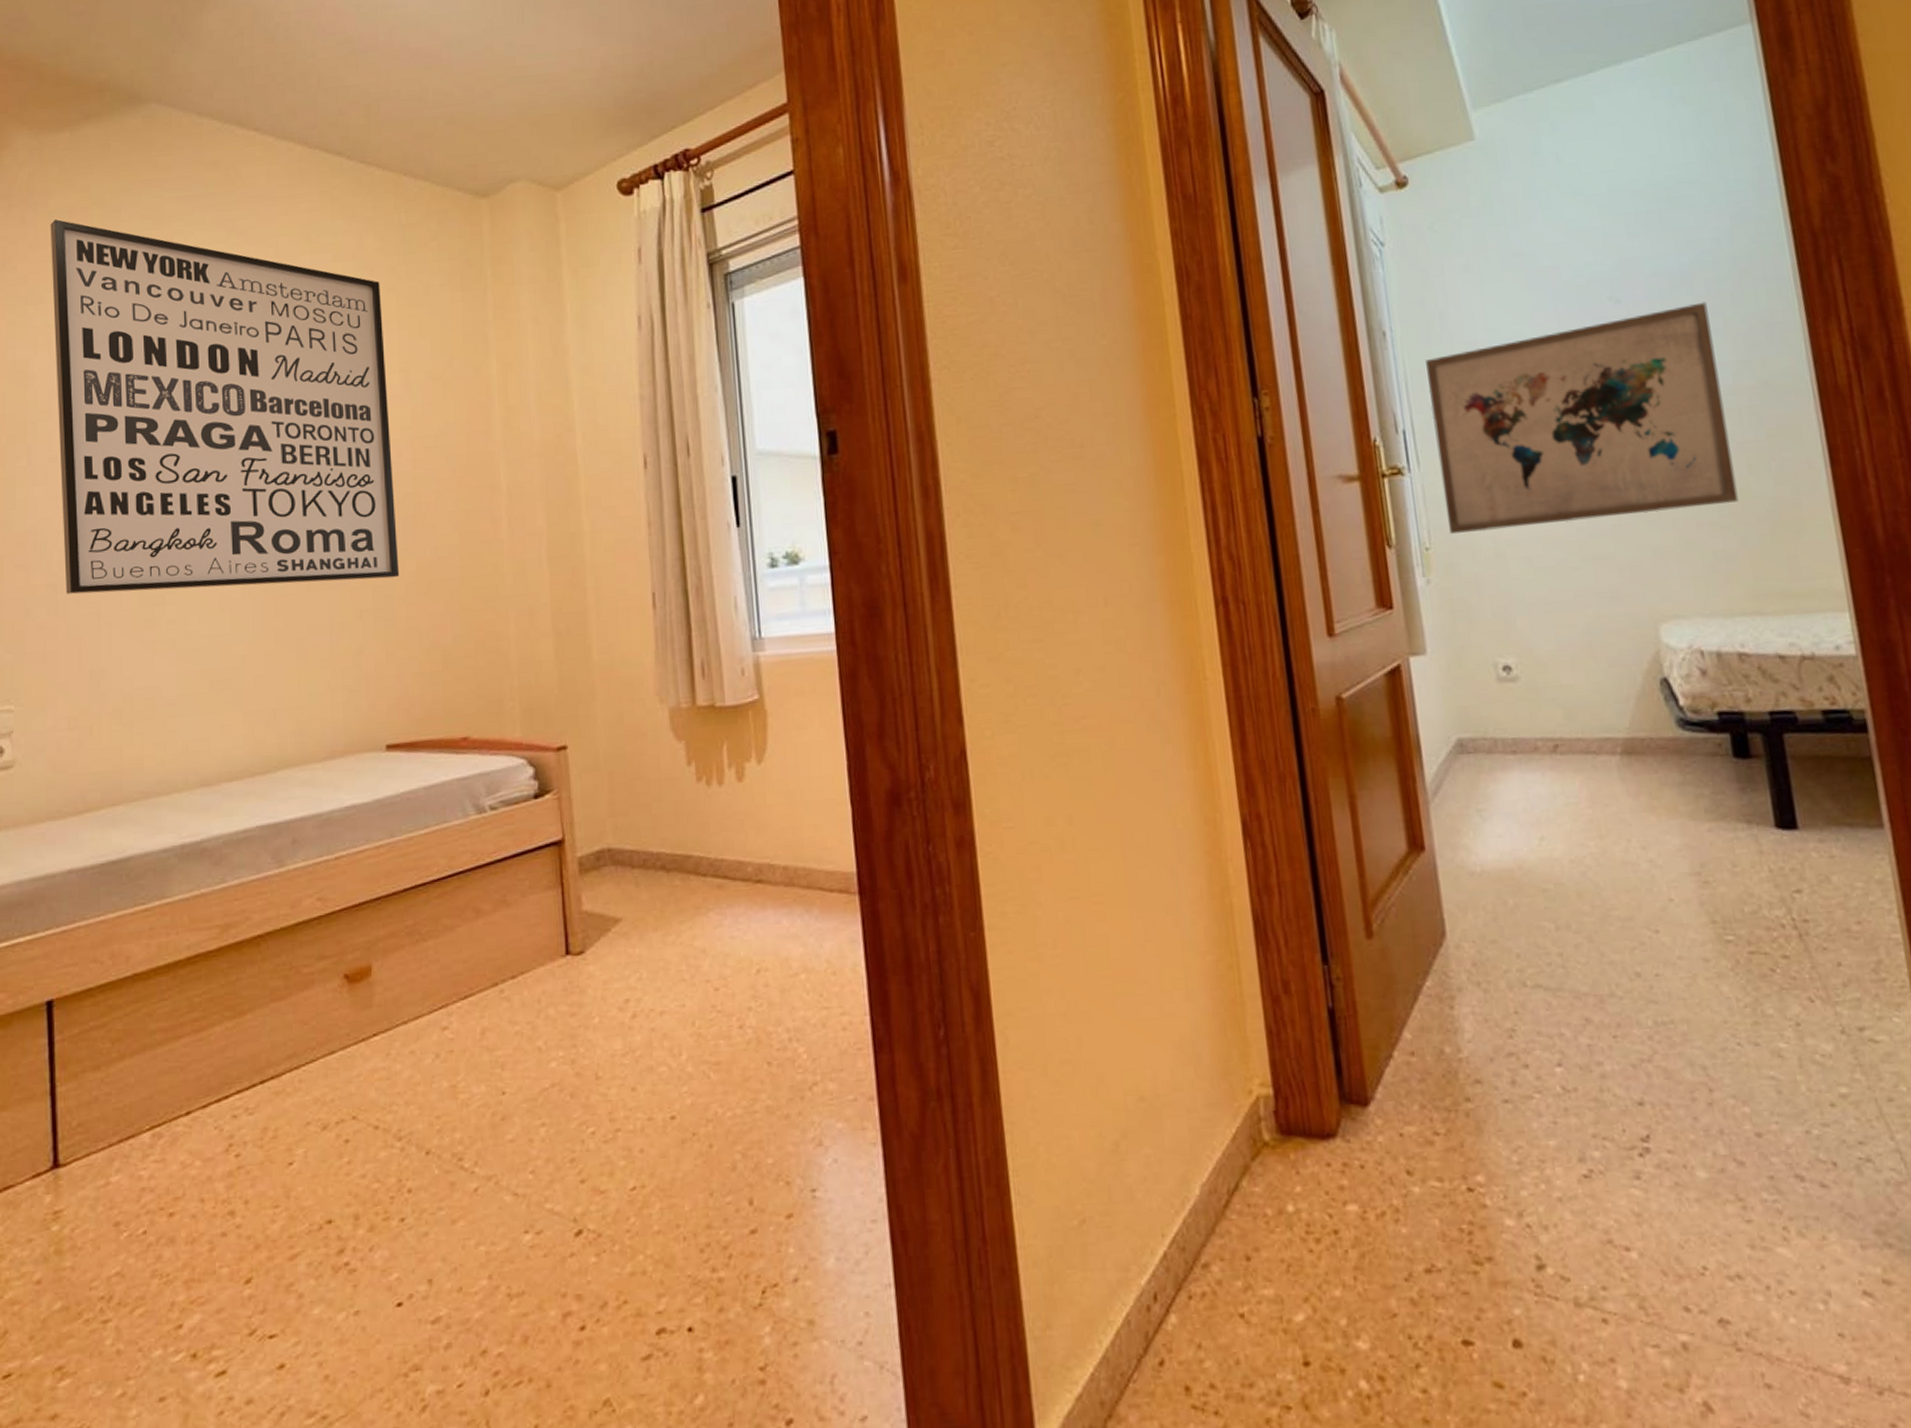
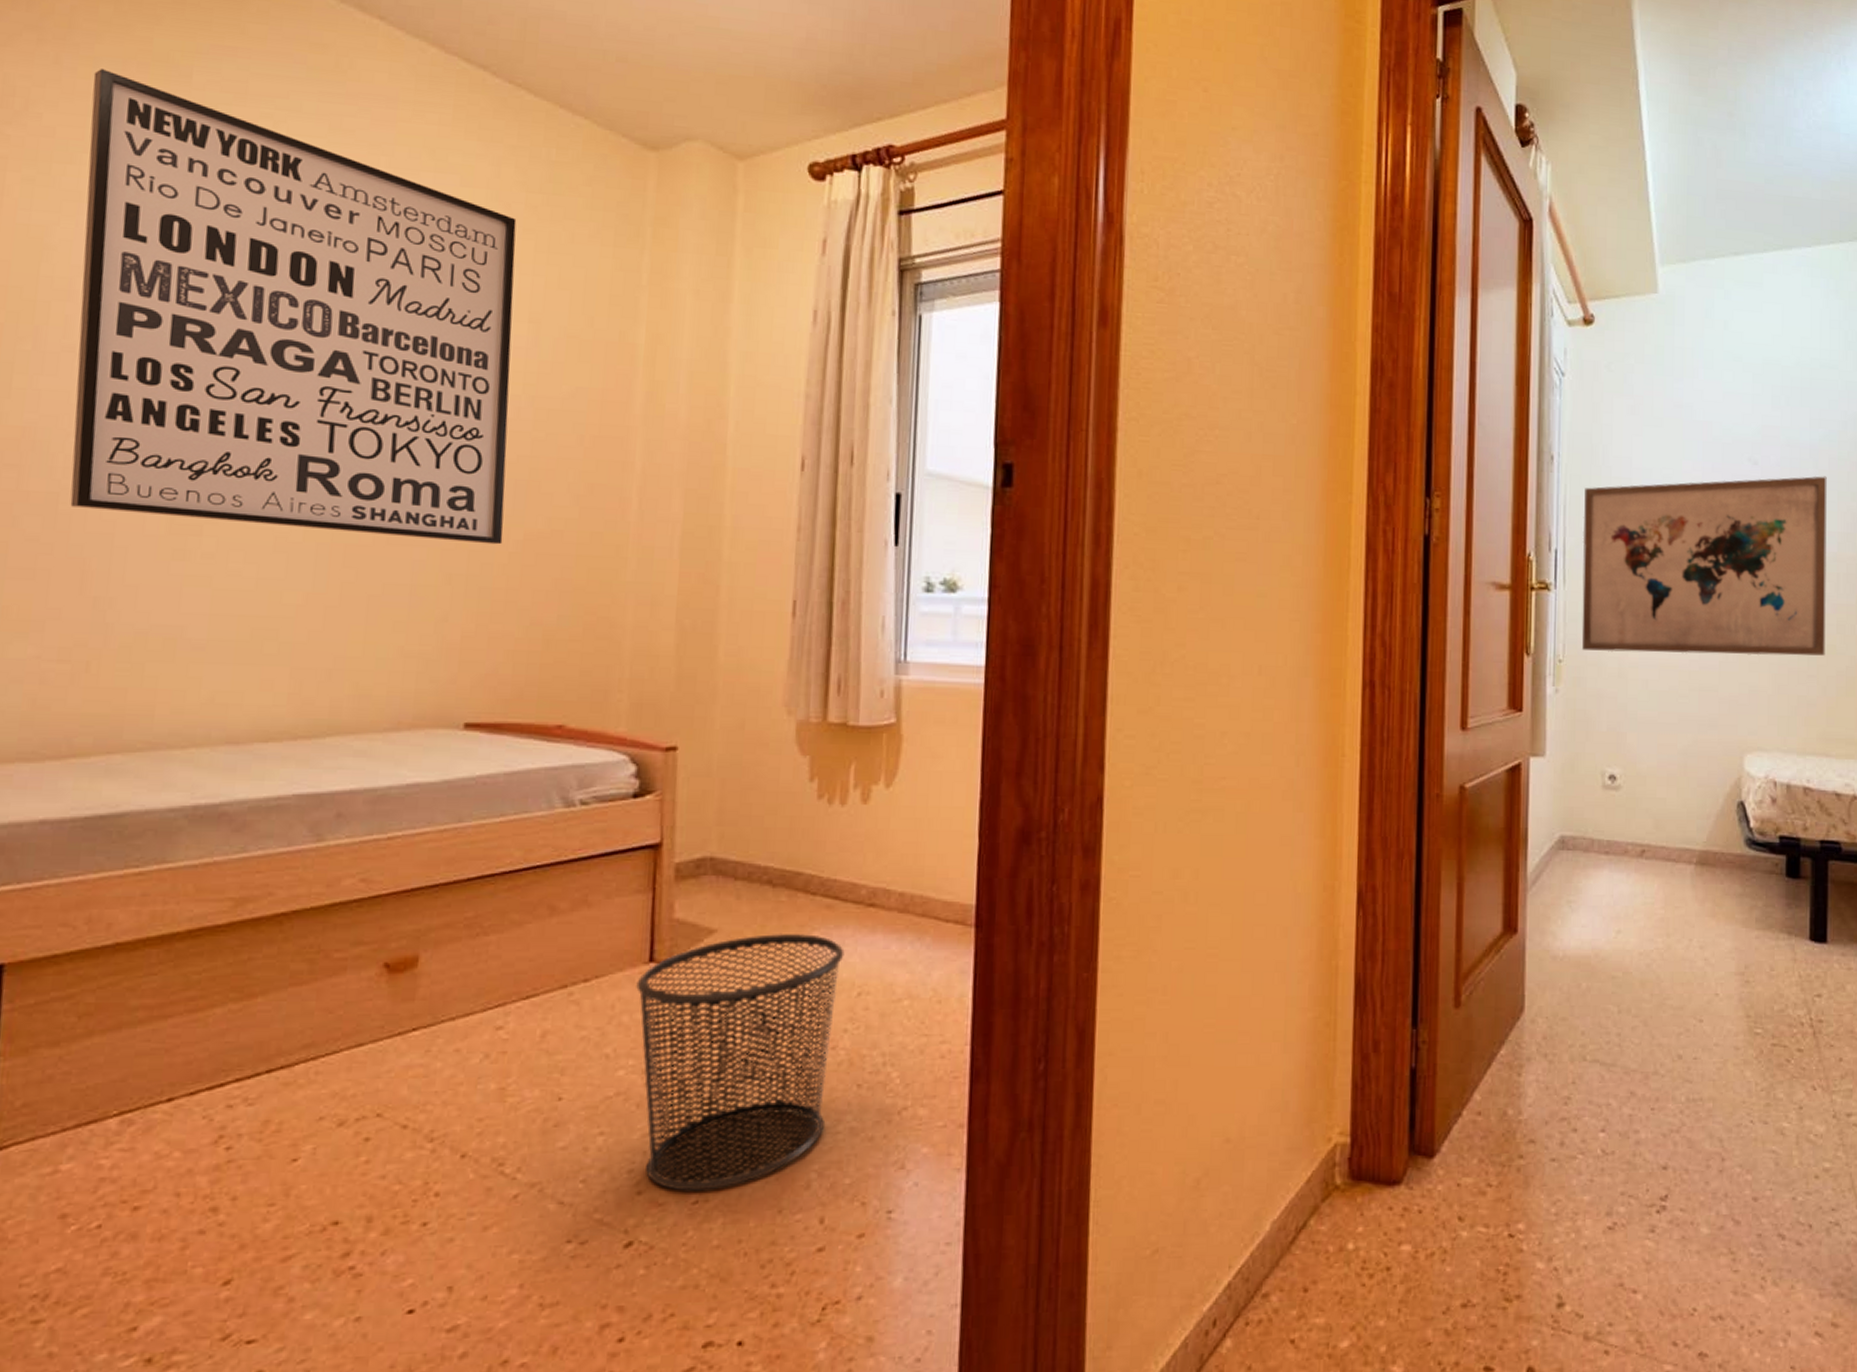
waste bin: none [557,915,742,1178] -> present [636,933,845,1191]

